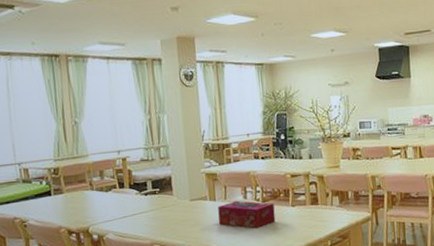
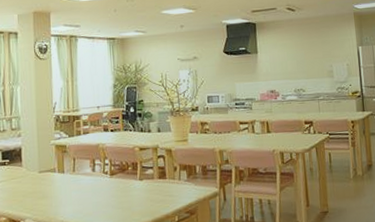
tissue box: present [218,200,276,228] -> none [66,173,123,202]

